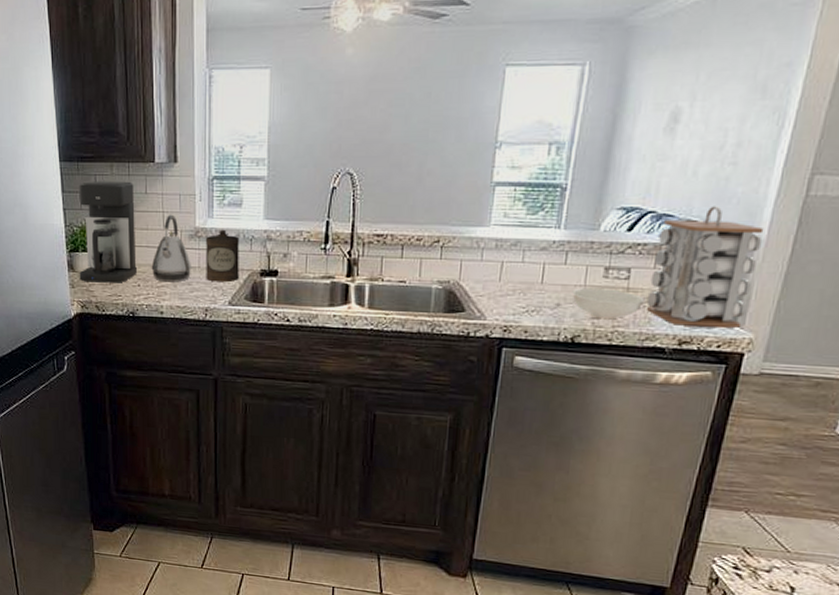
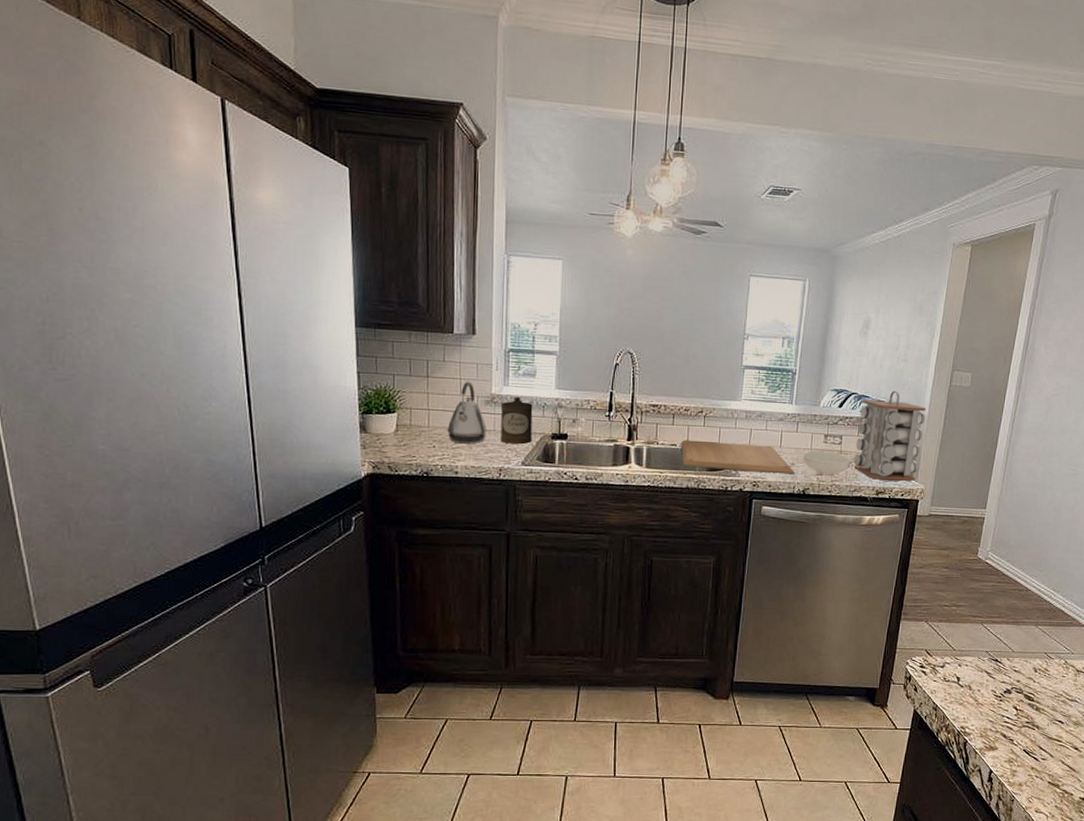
coffee maker: present [79,181,137,283] -> none [371,347,433,445]
chopping board: none [411,275,562,318] -> present [680,440,795,474]

